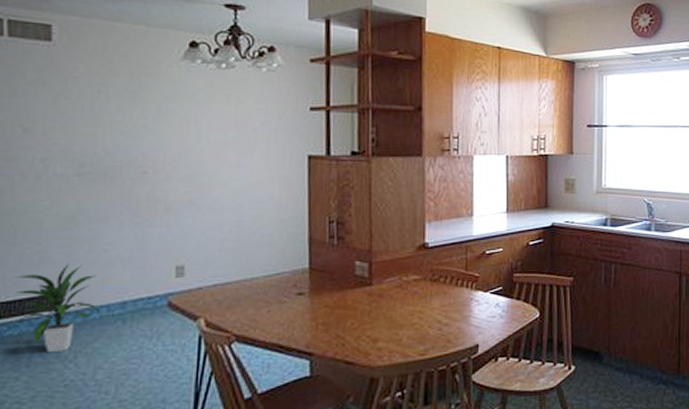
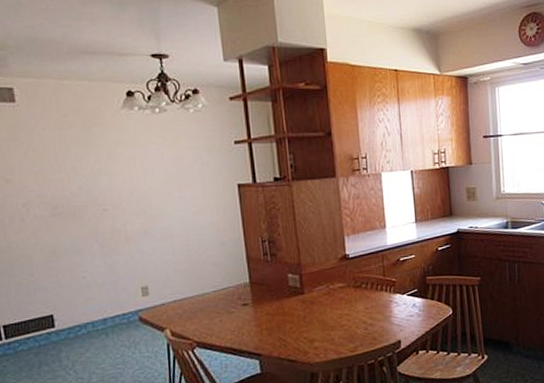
indoor plant: present [14,264,101,353] -> none [17,290,88,363]

